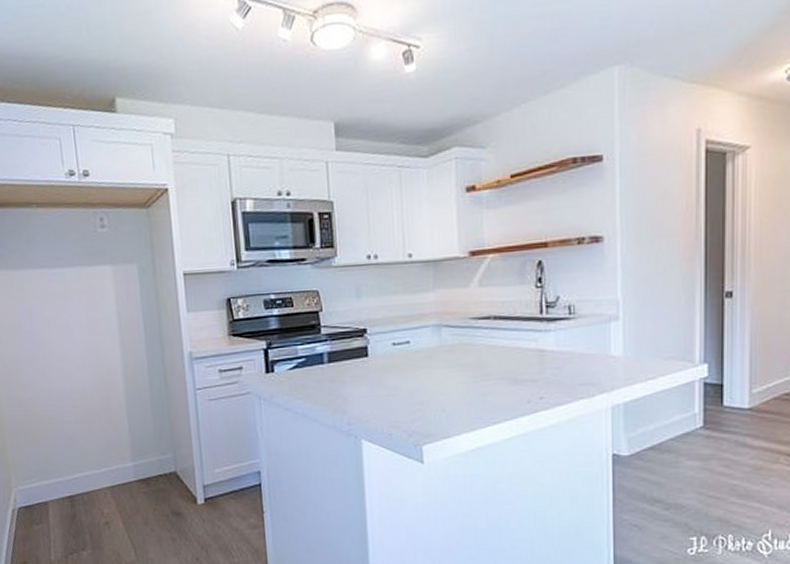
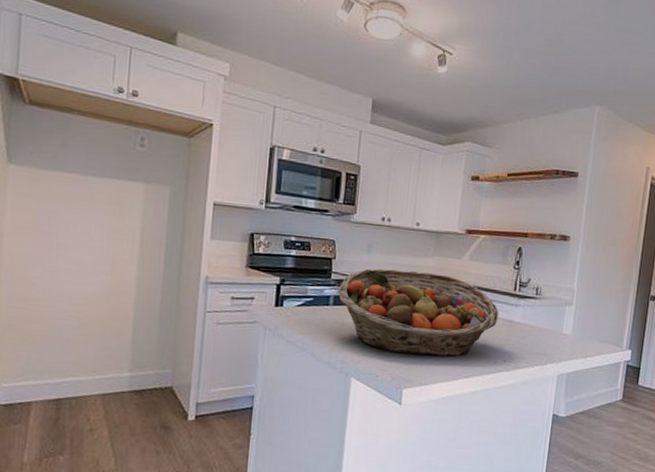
fruit basket: none [332,309,525,407] -> present [338,268,499,357]

